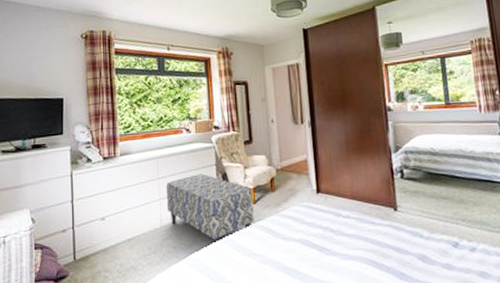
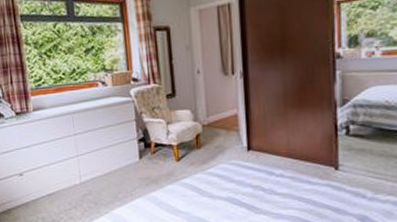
bench: present [166,174,254,242] -> none [83,130,178,199]

